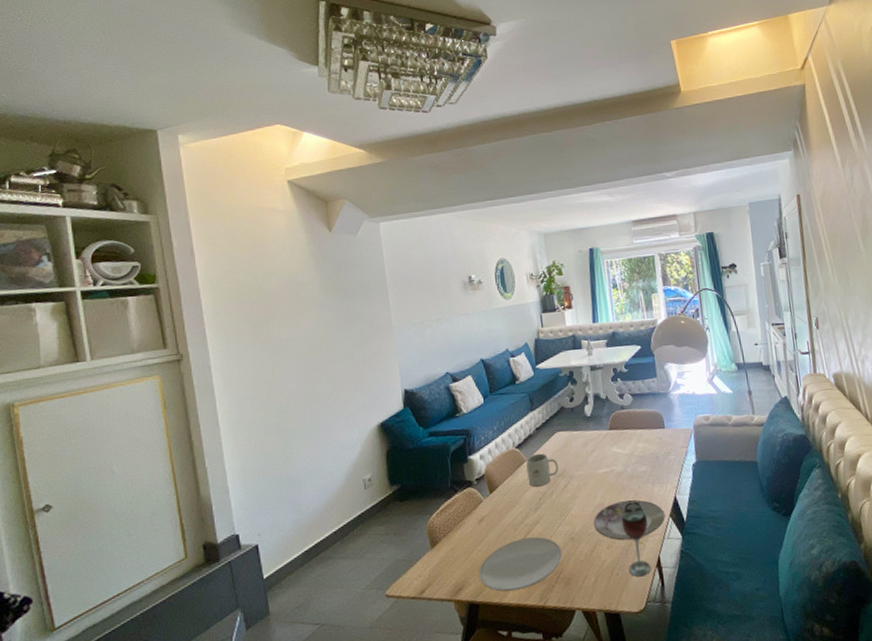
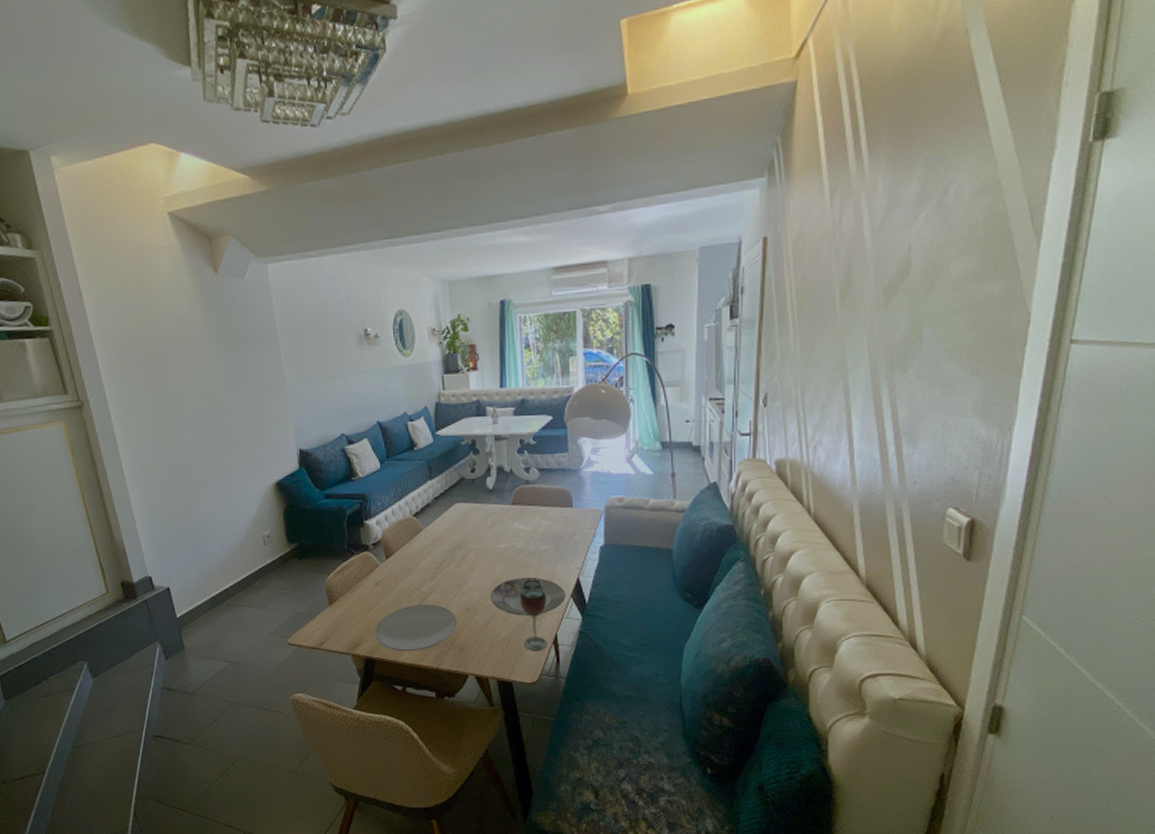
mug: present [526,453,559,487] -> none [423,523,457,556]

